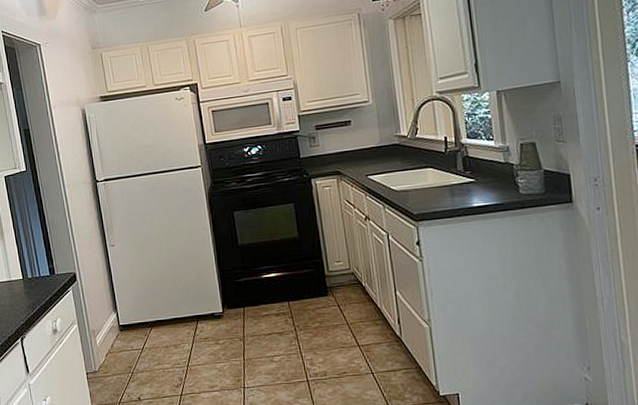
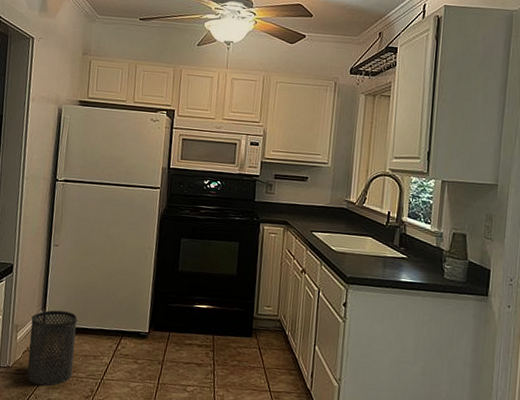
trash can: none [105,307,158,384] -> present [26,310,78,386]

